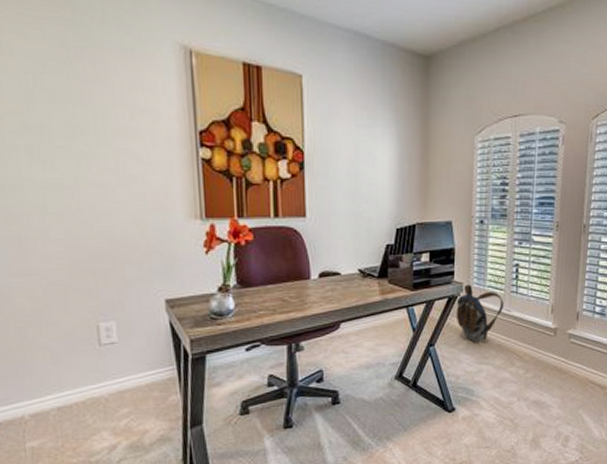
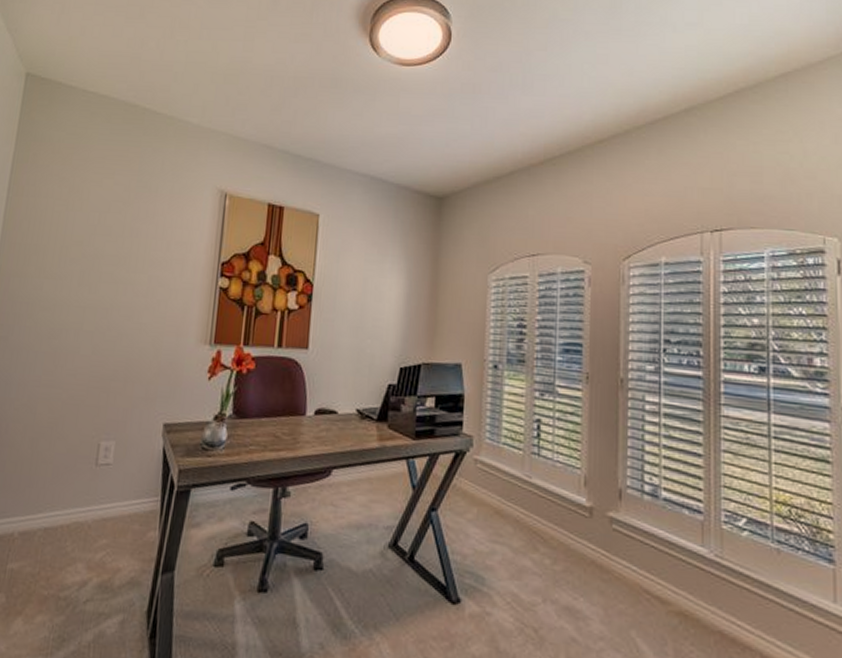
backpack: present [456,284,504,343] -> none [463,438,522,514]

